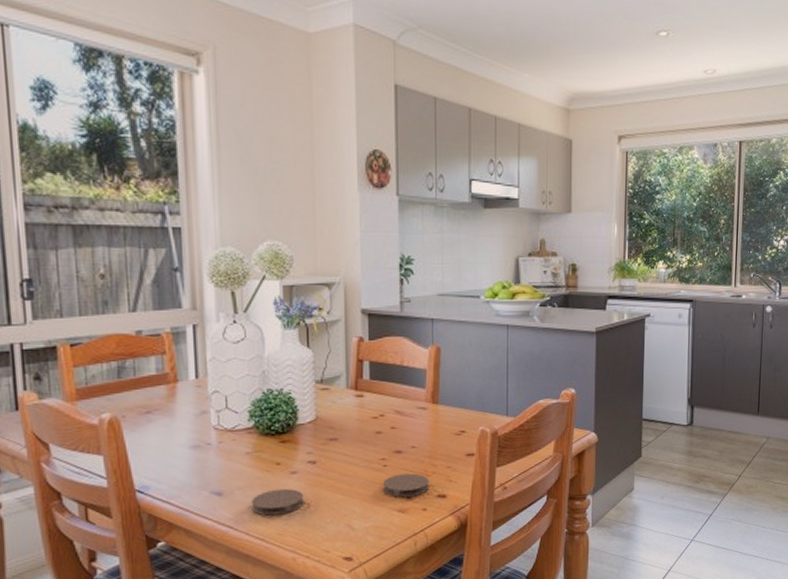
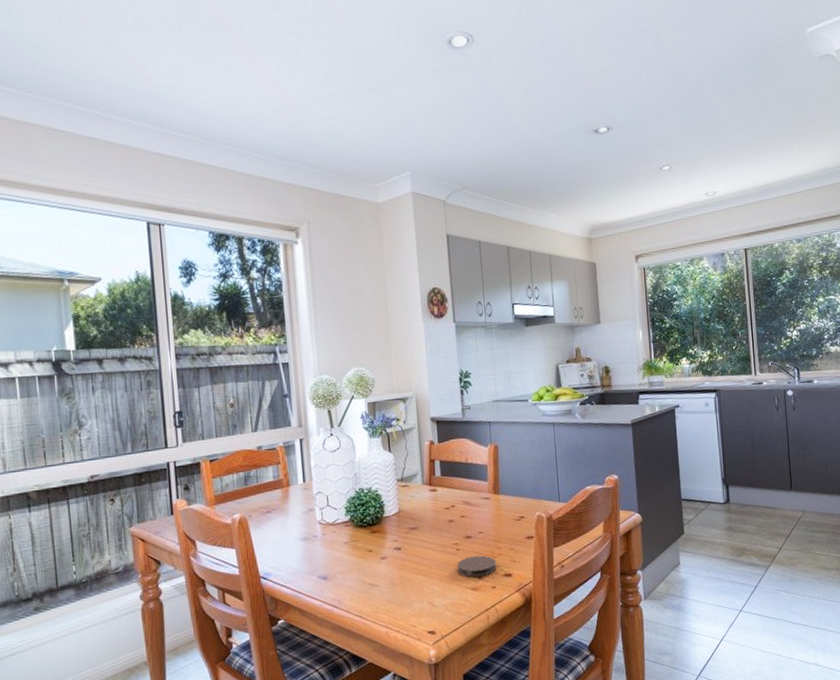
coaster: present [251,488,304,516] -> none [350,572,393,596]

